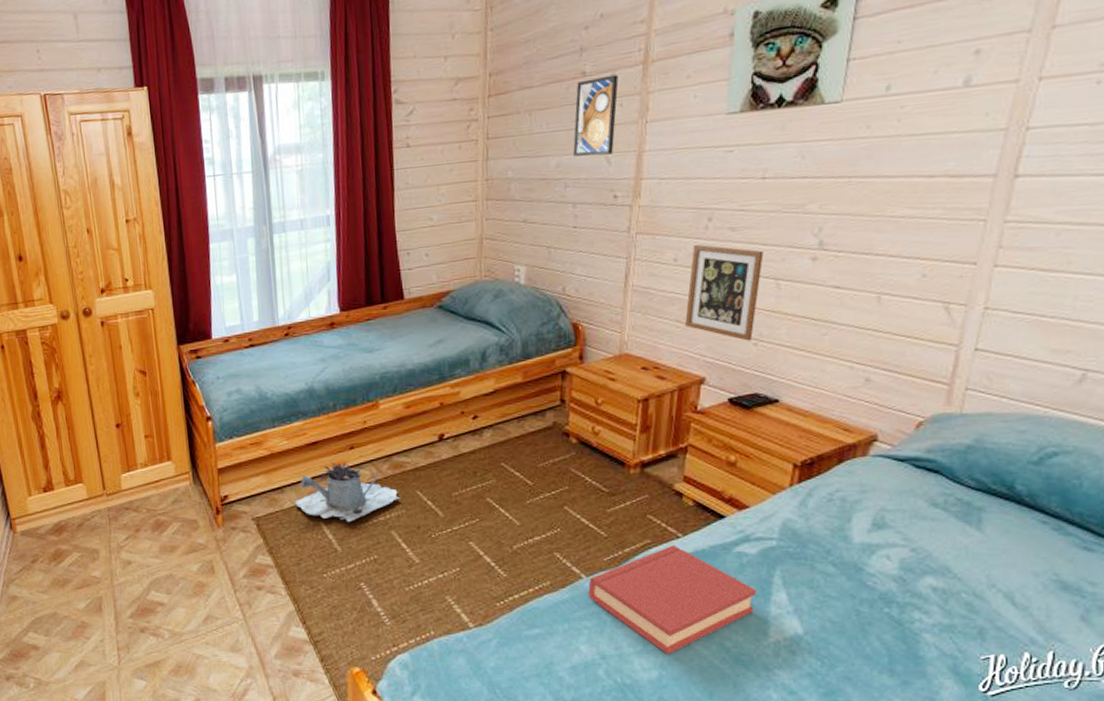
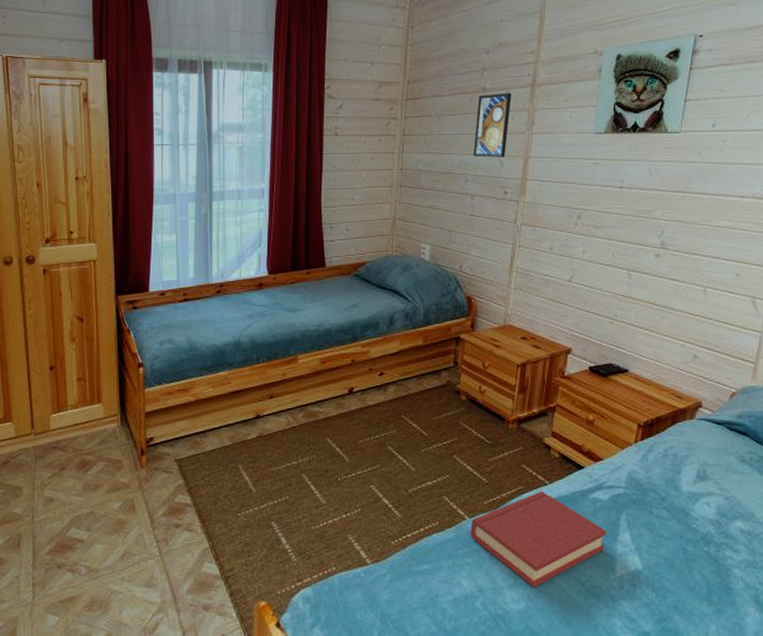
watering can: present [296,462,401,522] -> none [217,410,313,465]
picture frame: present [685,244,764,341] -> none [557,237,619,320]

